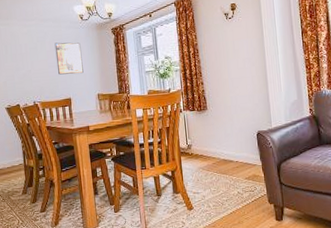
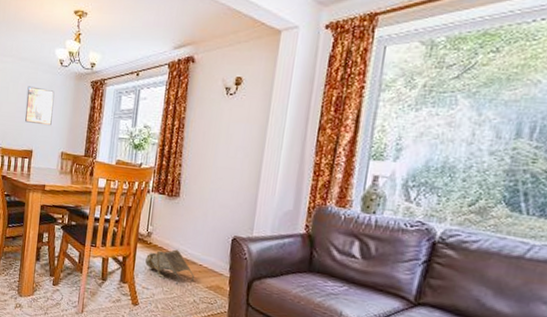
bag: none [191,153,235,183] -> present [145,249,195,285]

